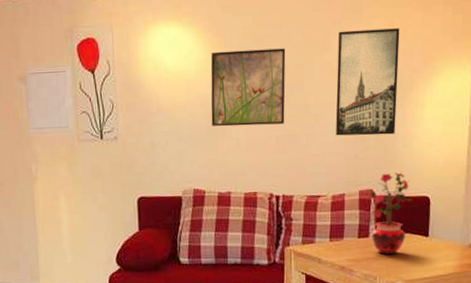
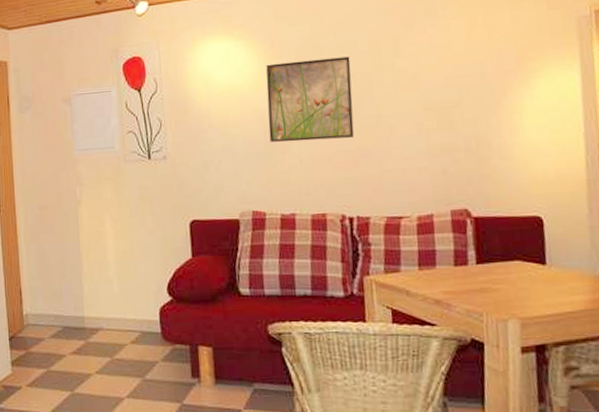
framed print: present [335,28,400,136] -> none [410,28,490,149]
potted plant: present [364,171,413,255] -> none [457,187,521,286]

